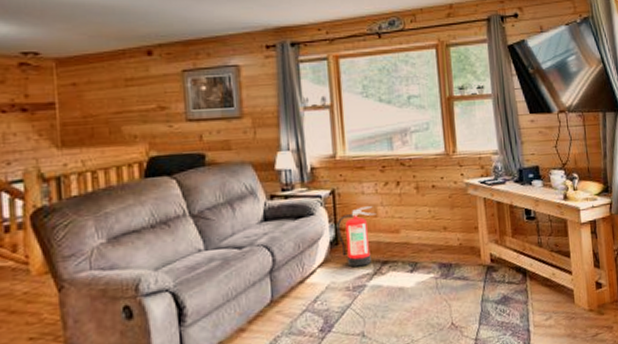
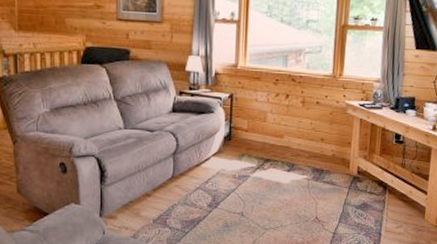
fire extinguisher: present [336,206,375,267] -> none [231,112,264,161]

